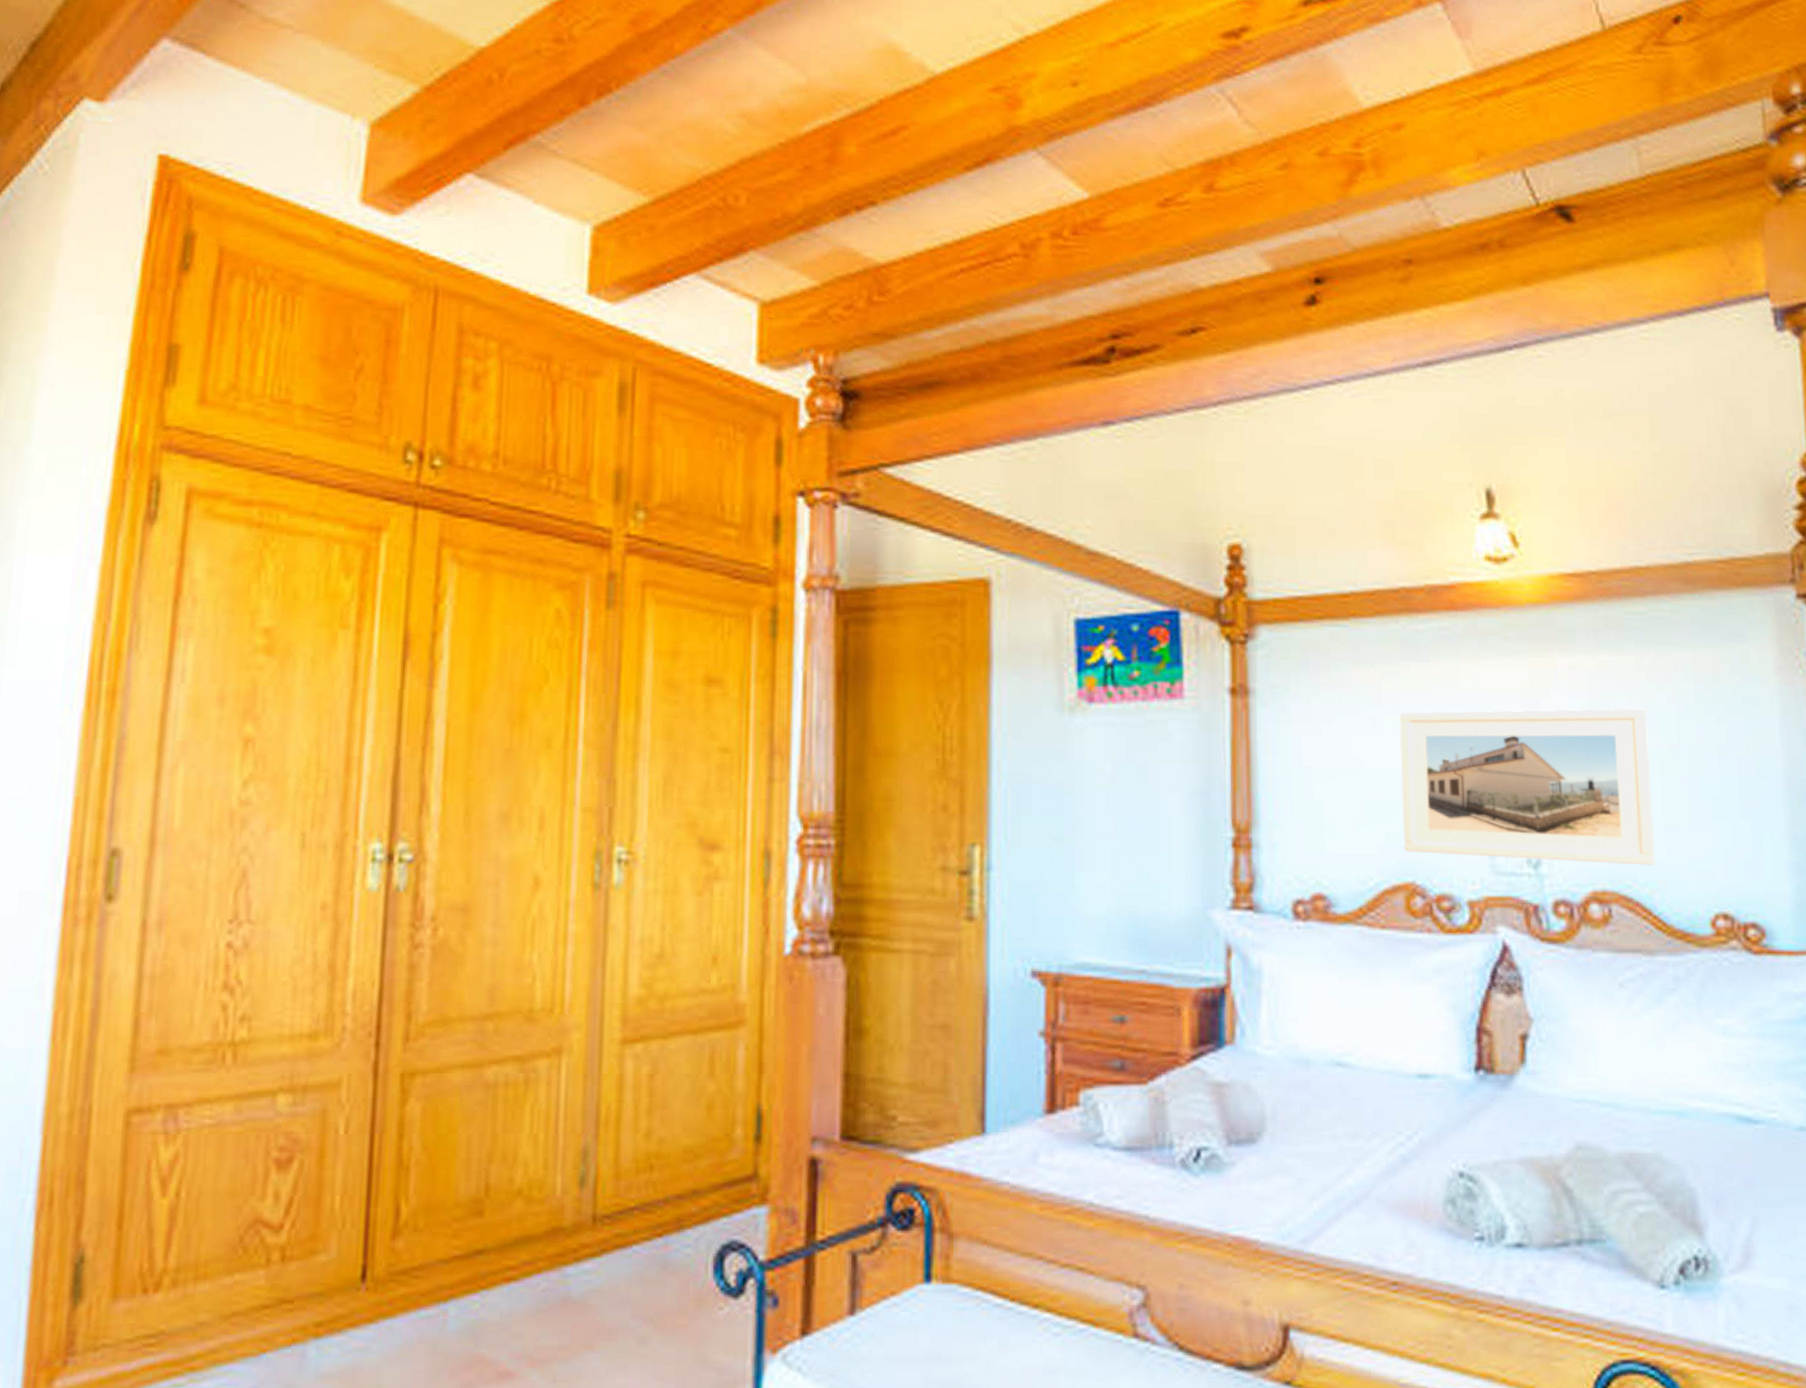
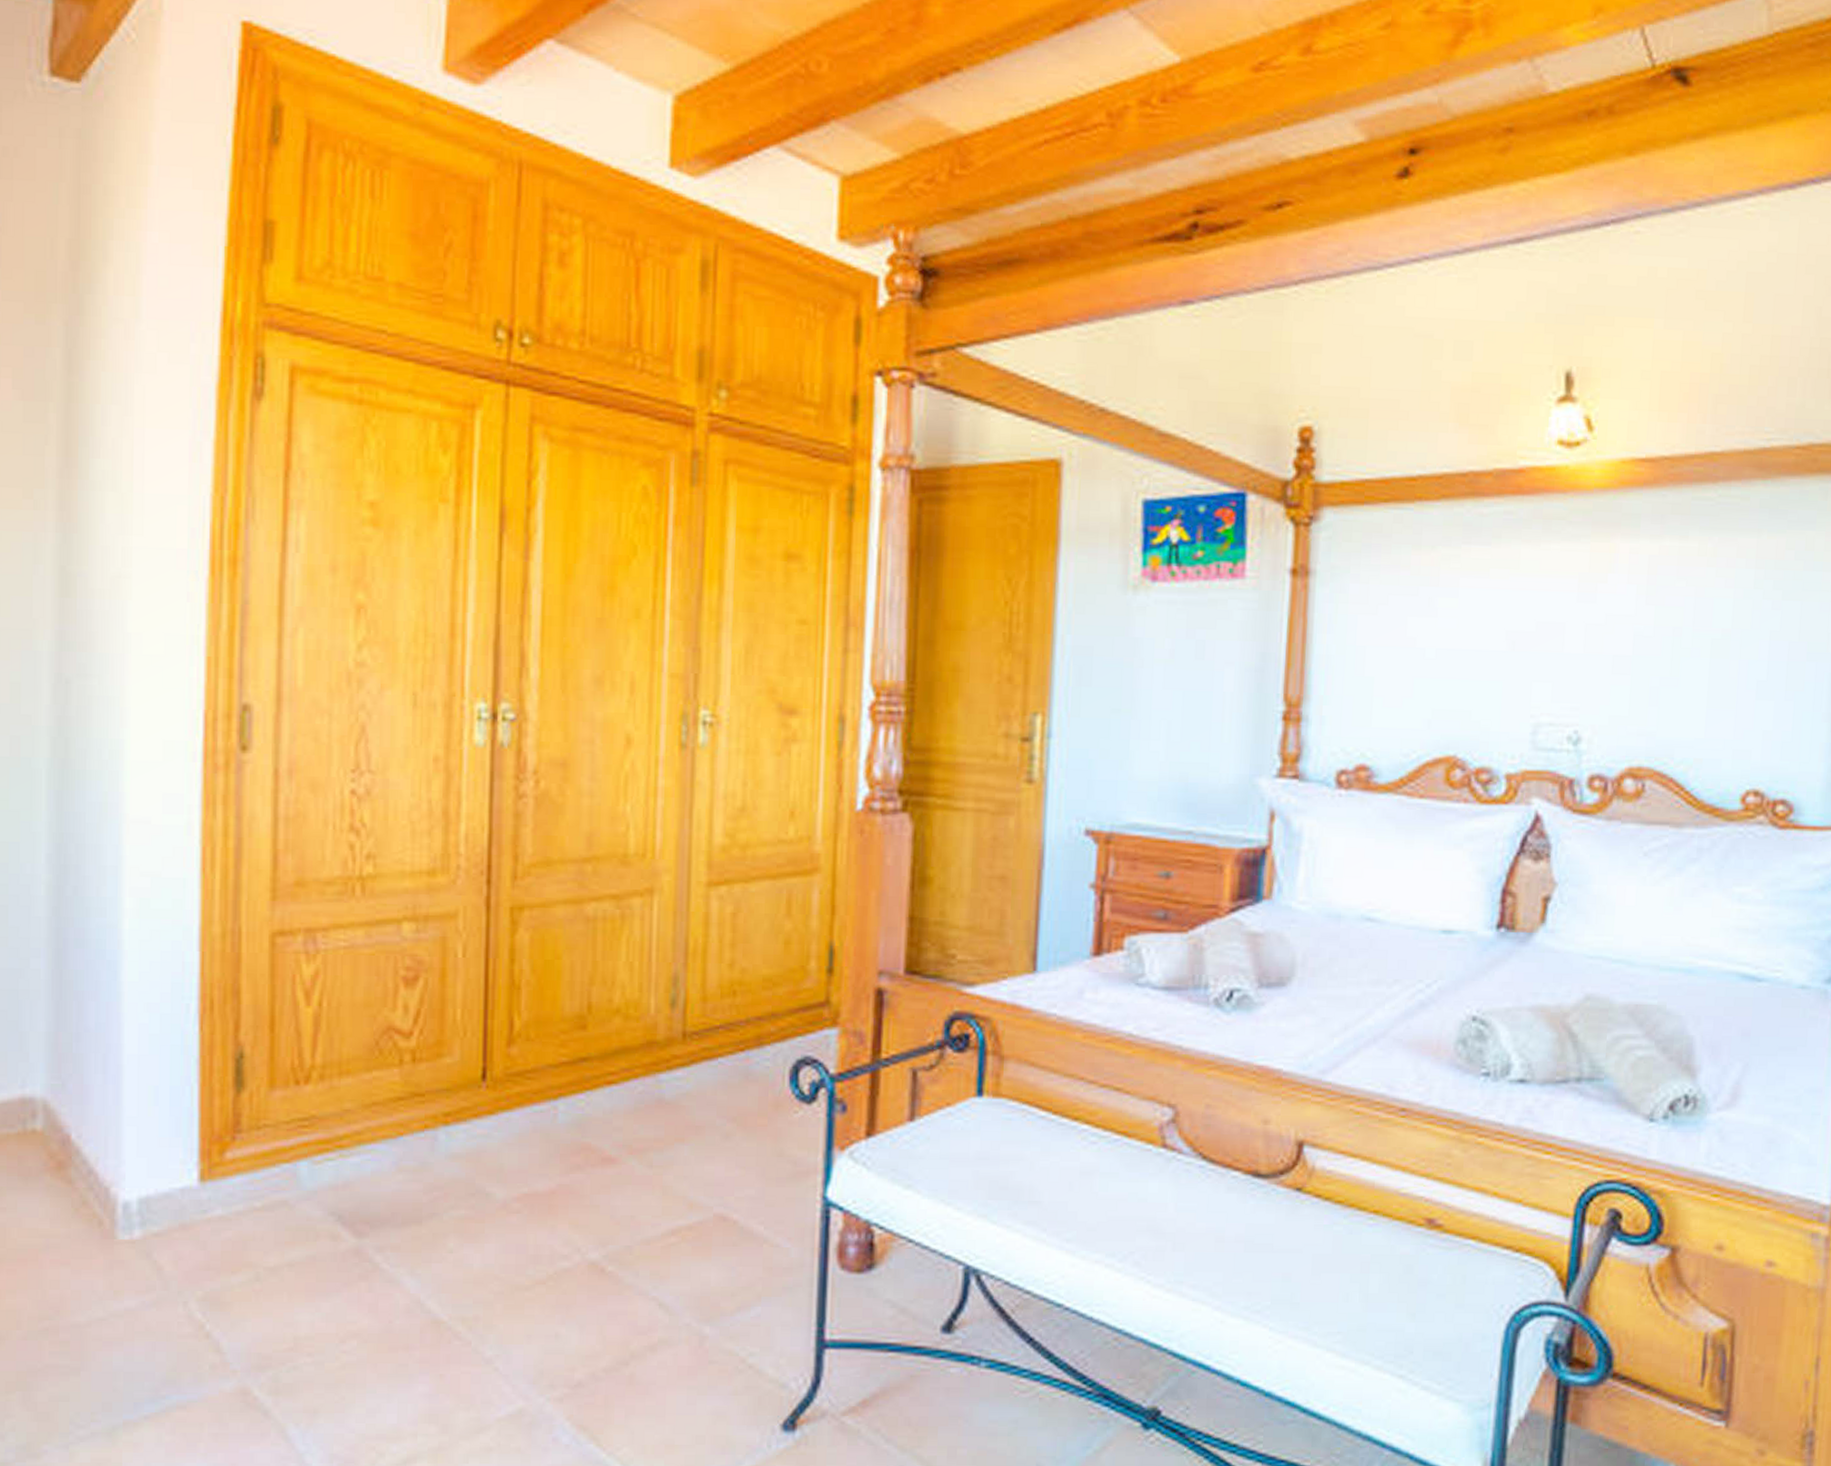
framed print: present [1399,708,1655,866] -> none [1448,592,1703,744]

